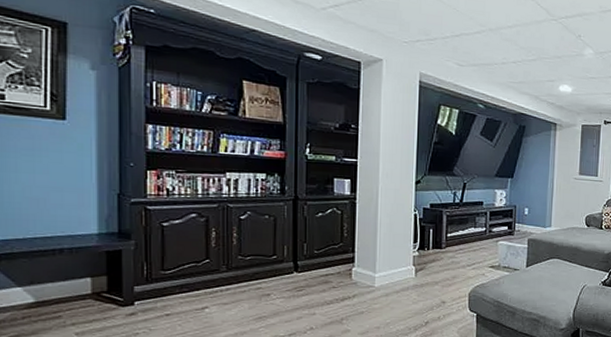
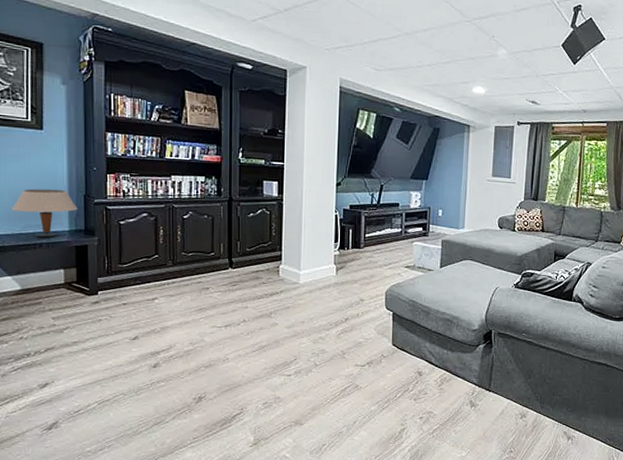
table lamp: none [24,186,110,243] -> present [12,189,78,238]

